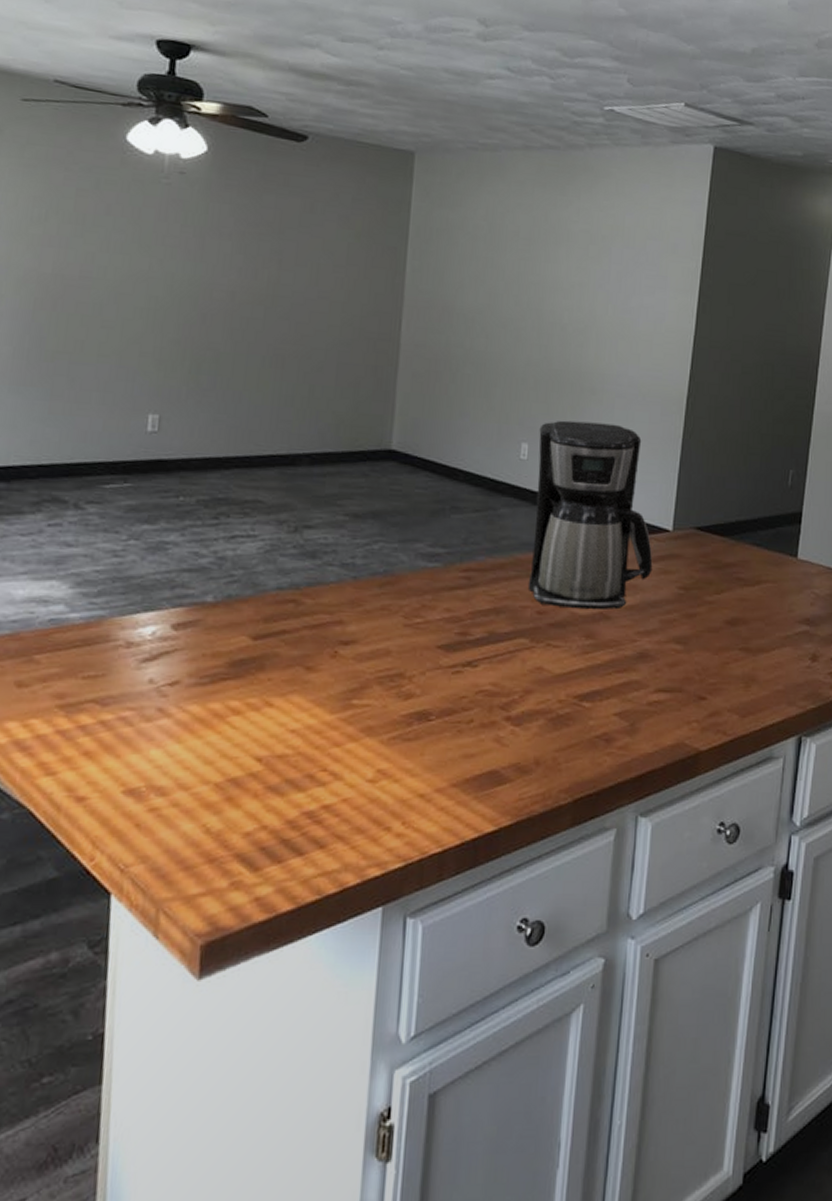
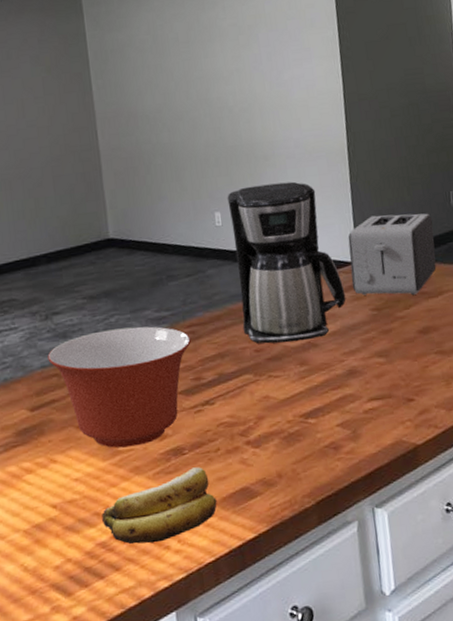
mixing bowl: none [287,557,464,702] -> present [47,326,191,448]
banana: none [315,738,458,821] -> present [102,467,217,545]
toaster: none [662,481,765,579] -> present [348,213,437,296]

